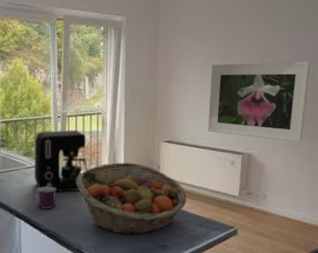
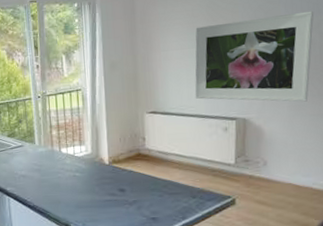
coffee maker: present [34,130,88,192] -> none [17,108,71,170]
mug: present [35,187,56,209] -> none [21,165,43,187]
fruit basket: present [75,162,187,235] -> none [59,136,177,209]

